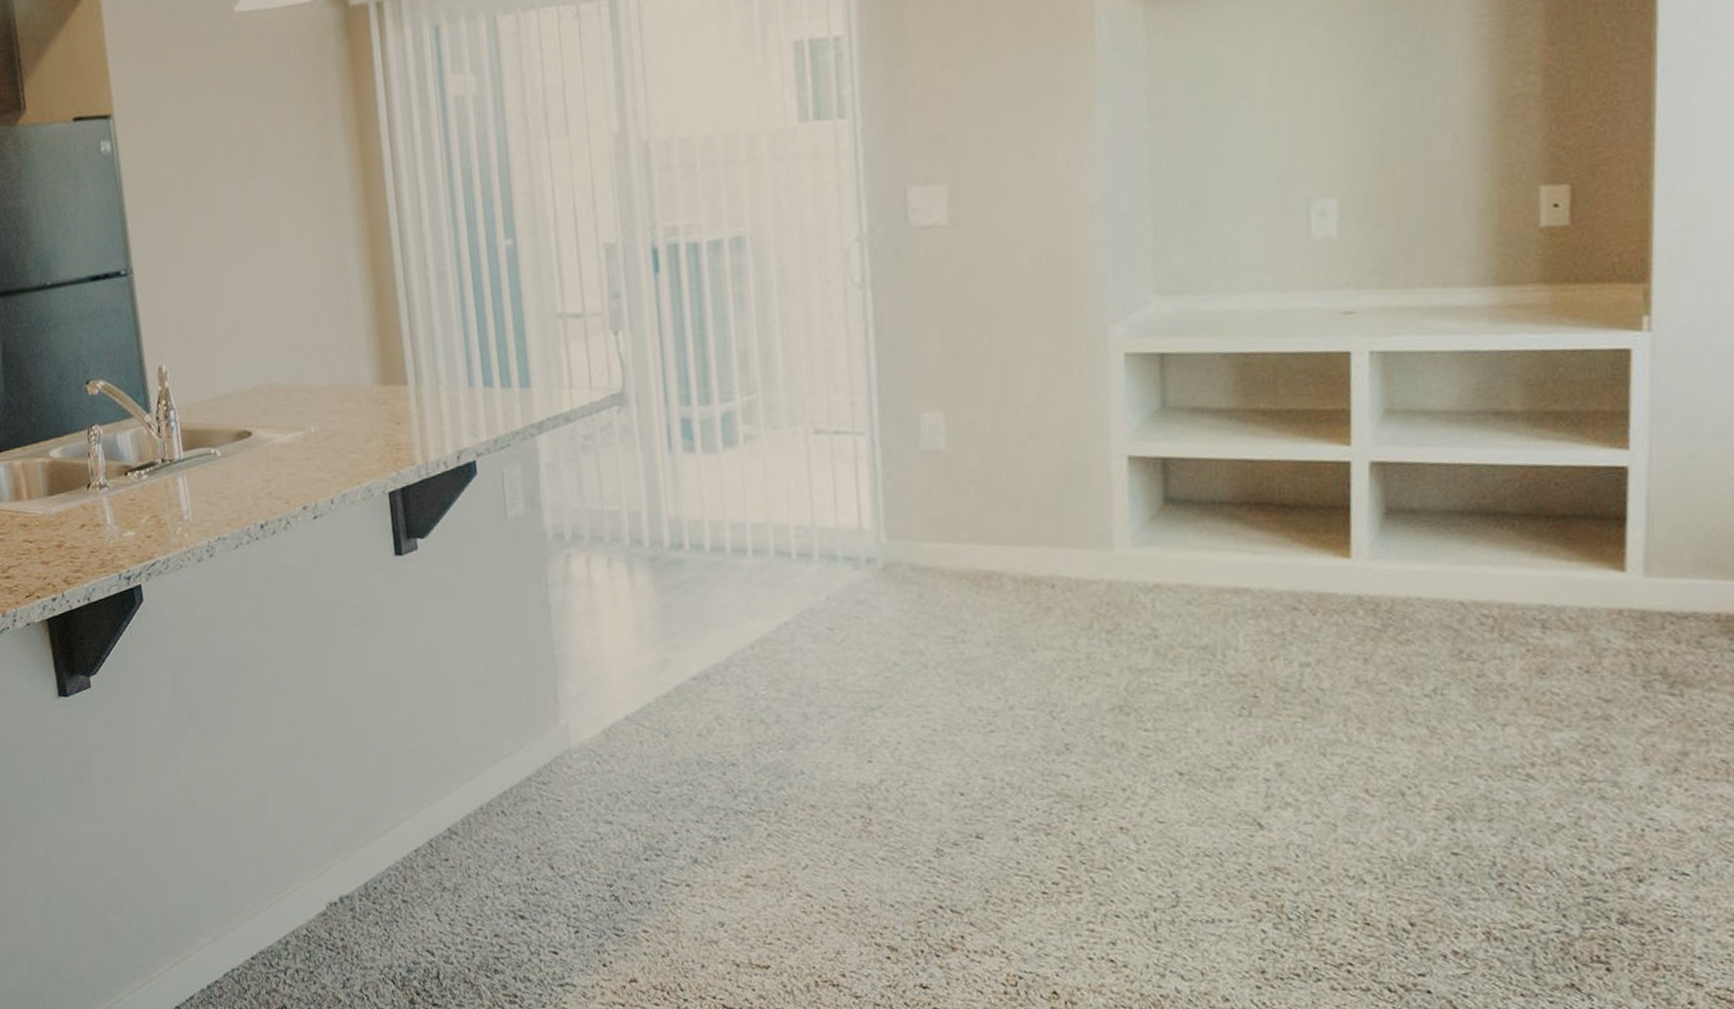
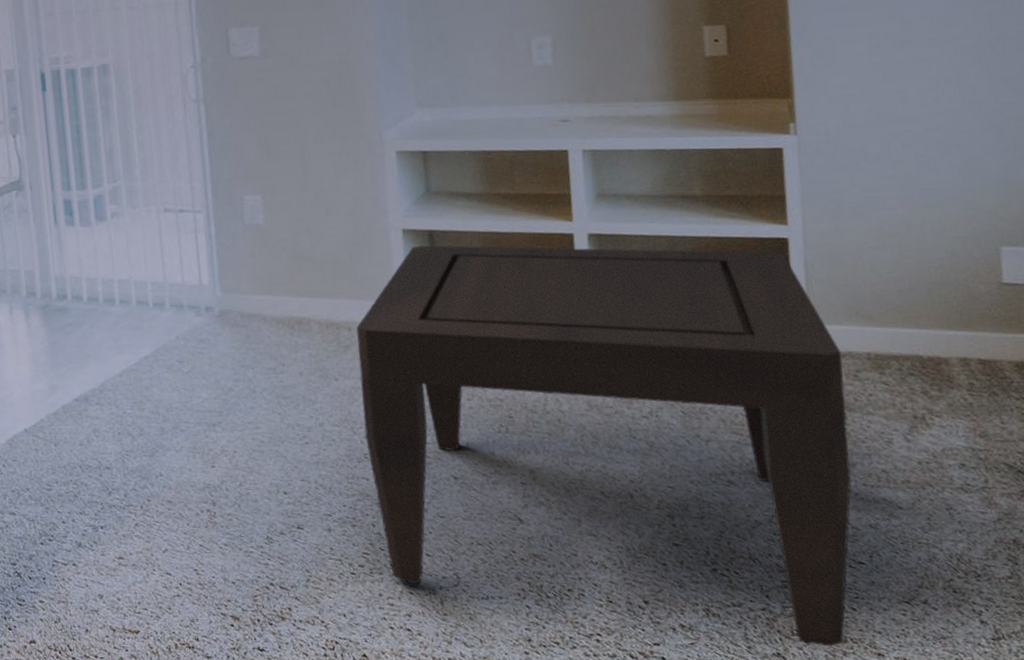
coffee table: none [1061,477,1684,975] -> present [356,245,852,647]

